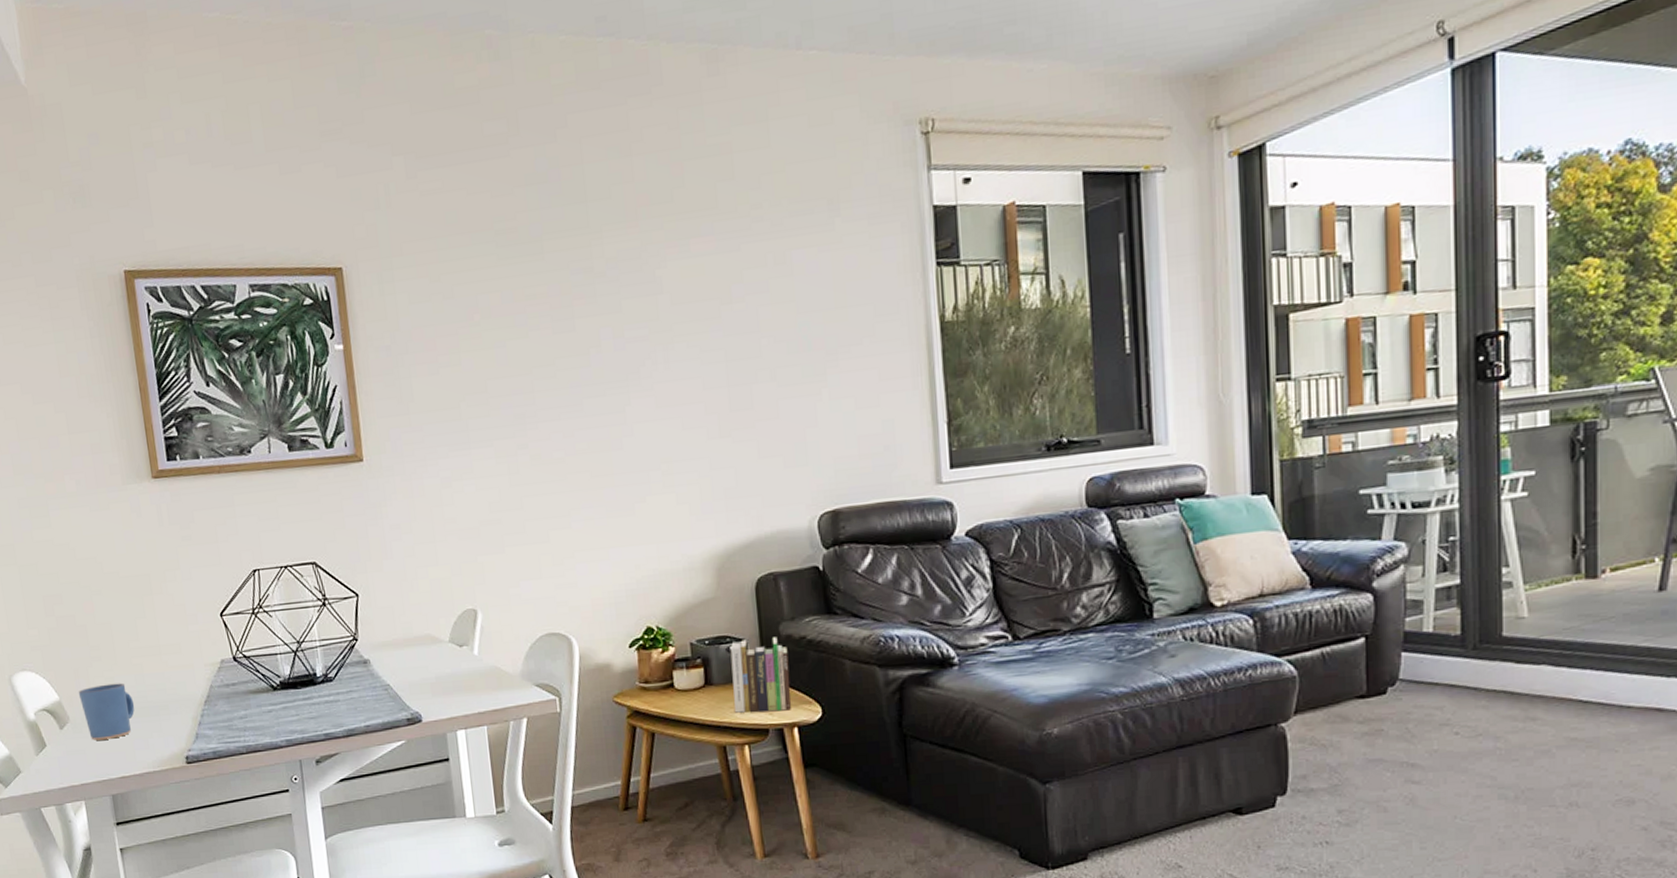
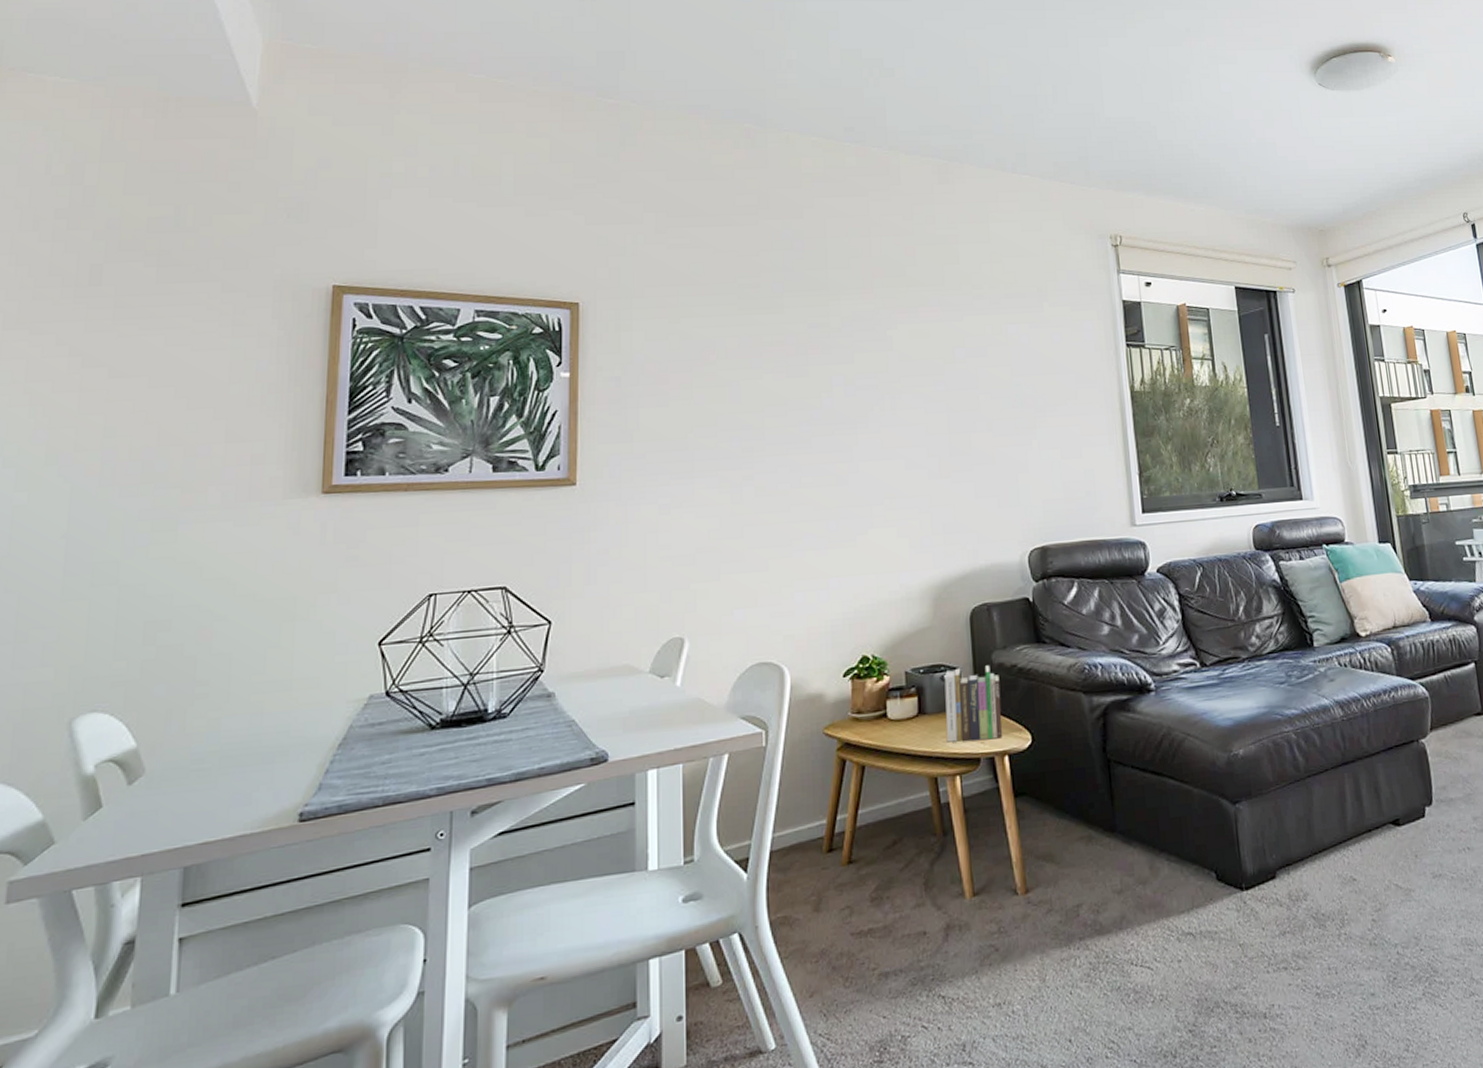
mug: present [78,683,135,740] -> none [165,724,242,797]

